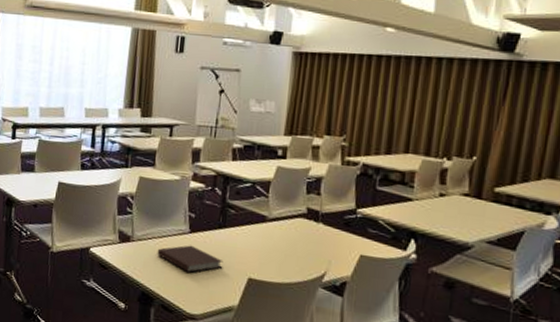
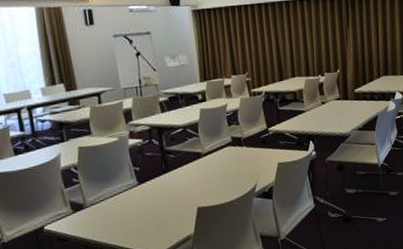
notebook: present [157,245,224,273] -> none [112,195,175,219]

